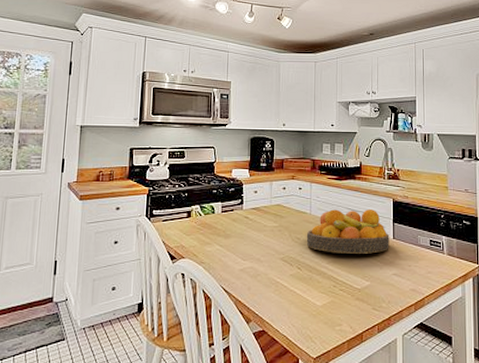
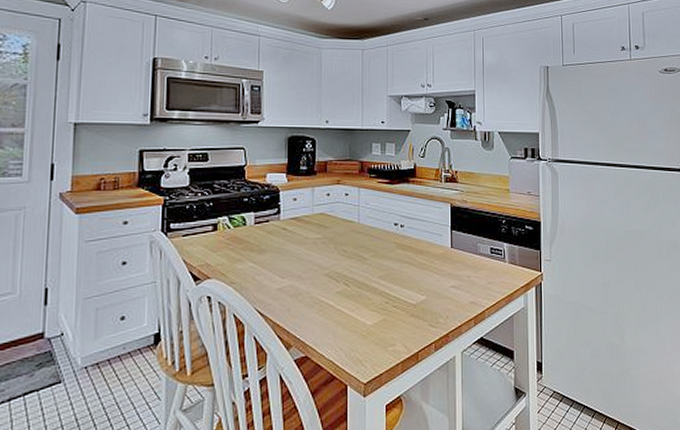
fruit bowl: present [306,209,389,254] -> none [354,216,447,266]

